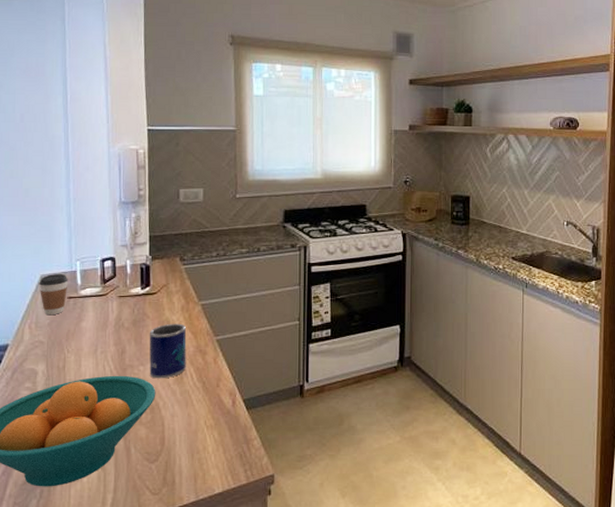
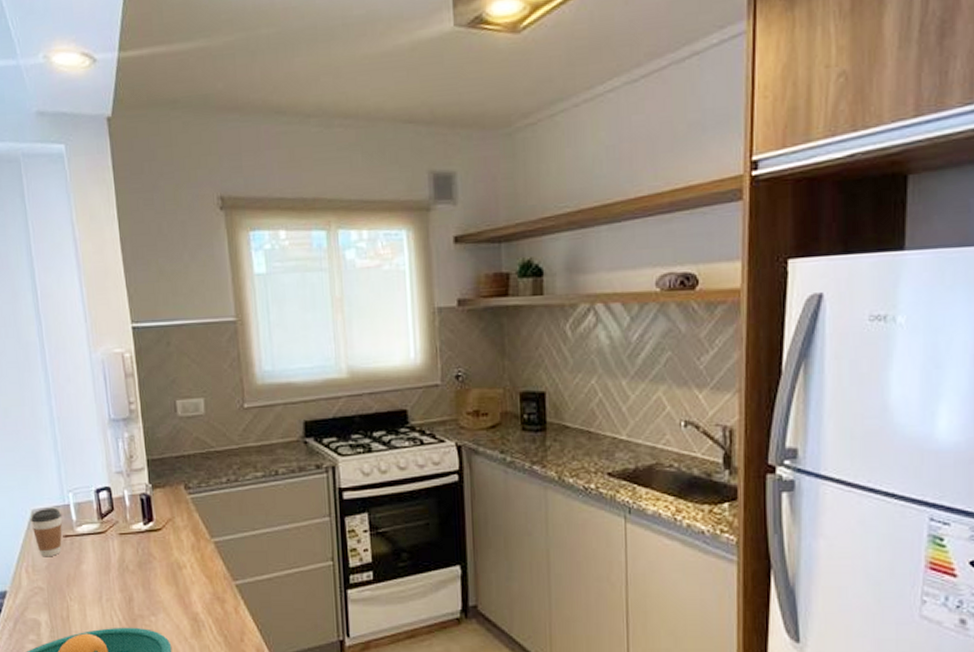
mug: present [149,323,187,379] -> none [157,565,204,632]

